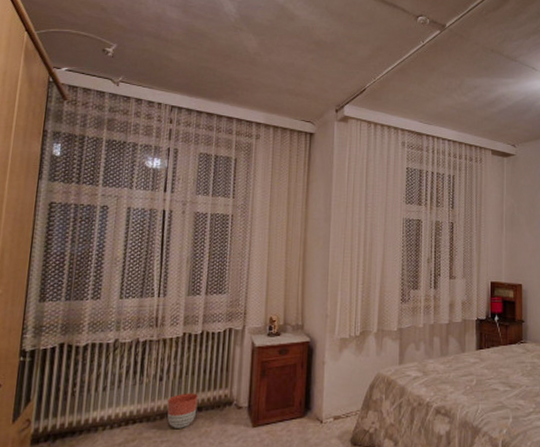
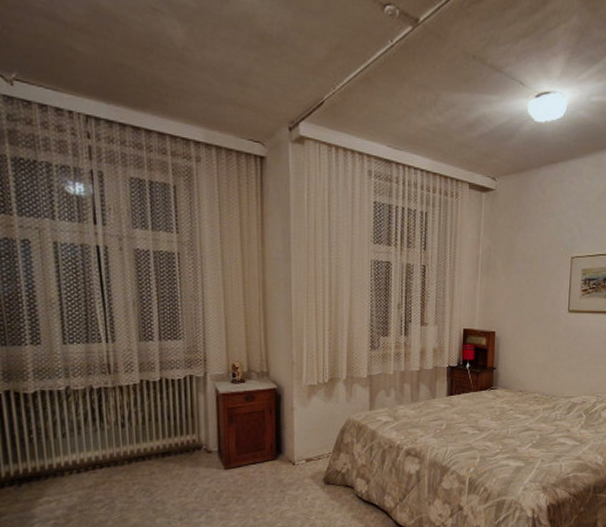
planter: present [167,393,198,428] -> none [133,438,166,472]

